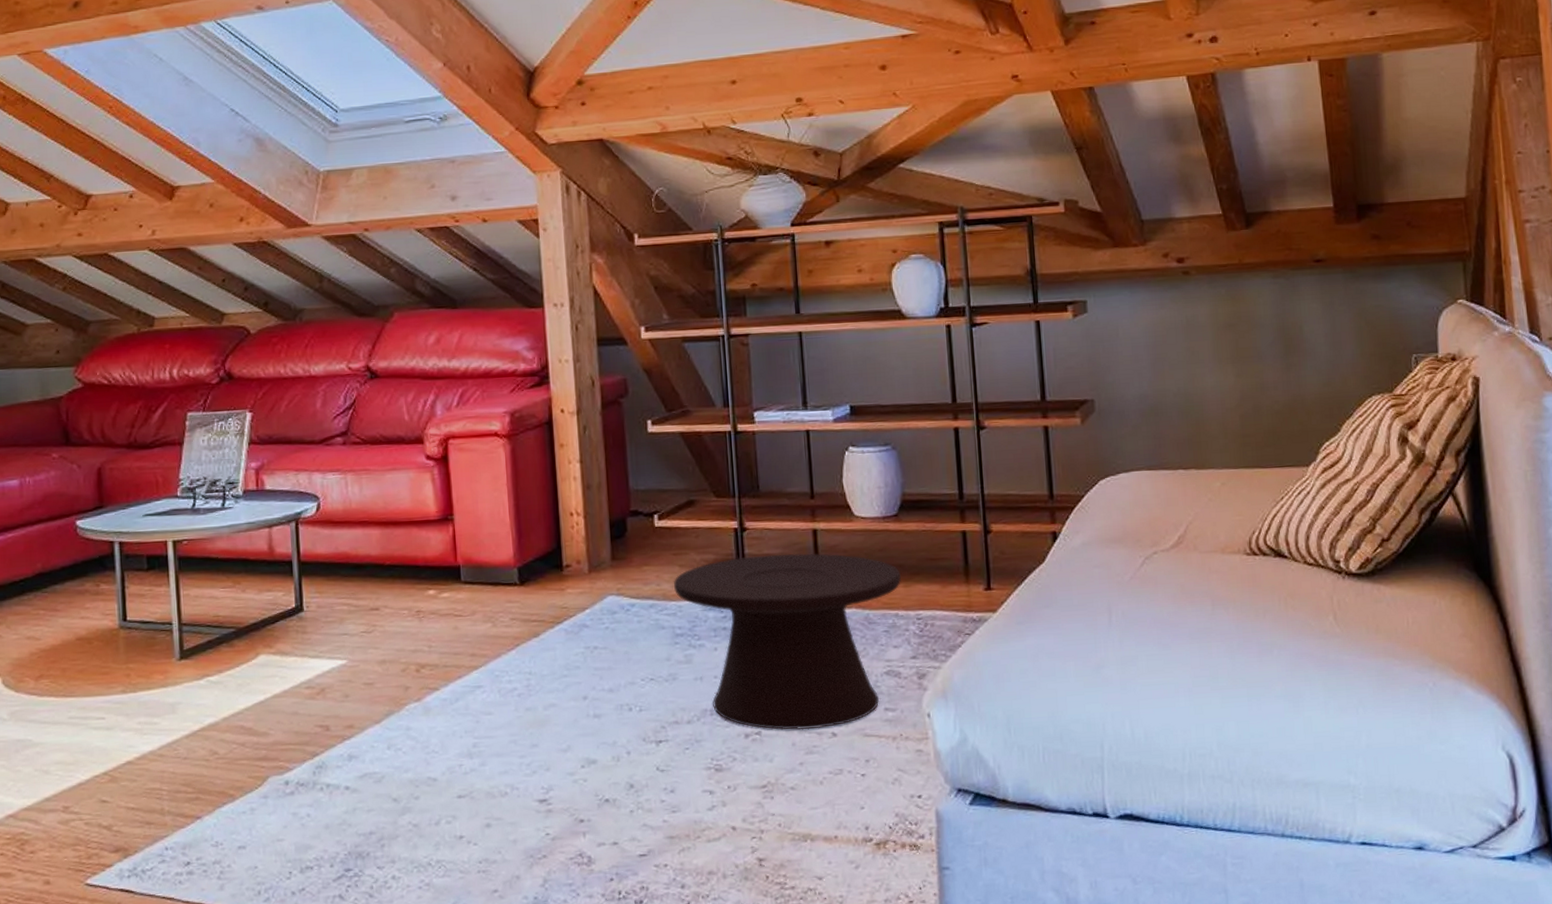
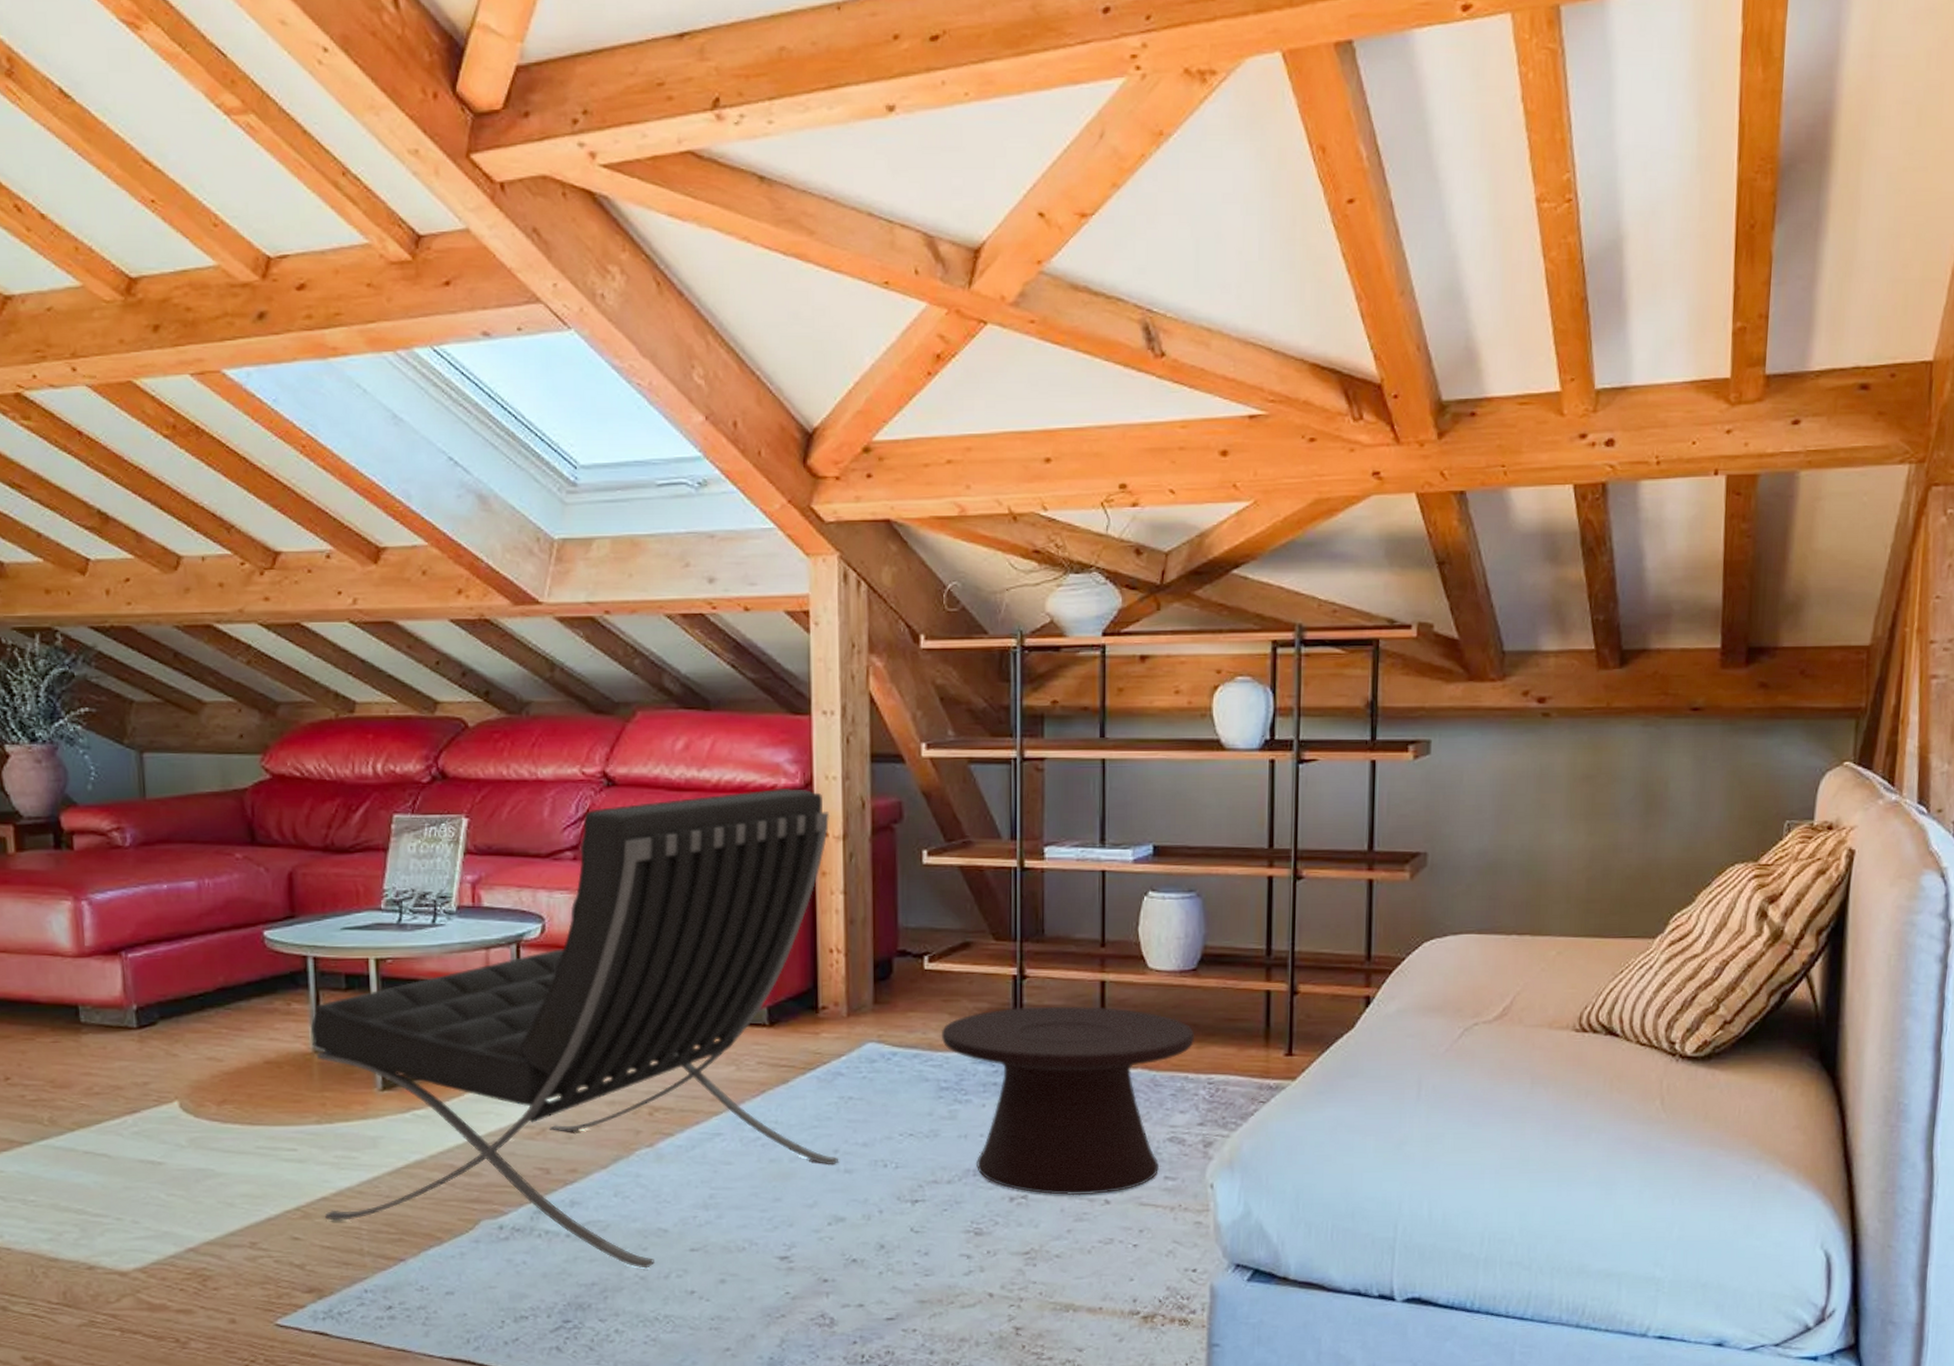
lounge chair: none [116,371,588,816] -> present [310,787,838,1269]

